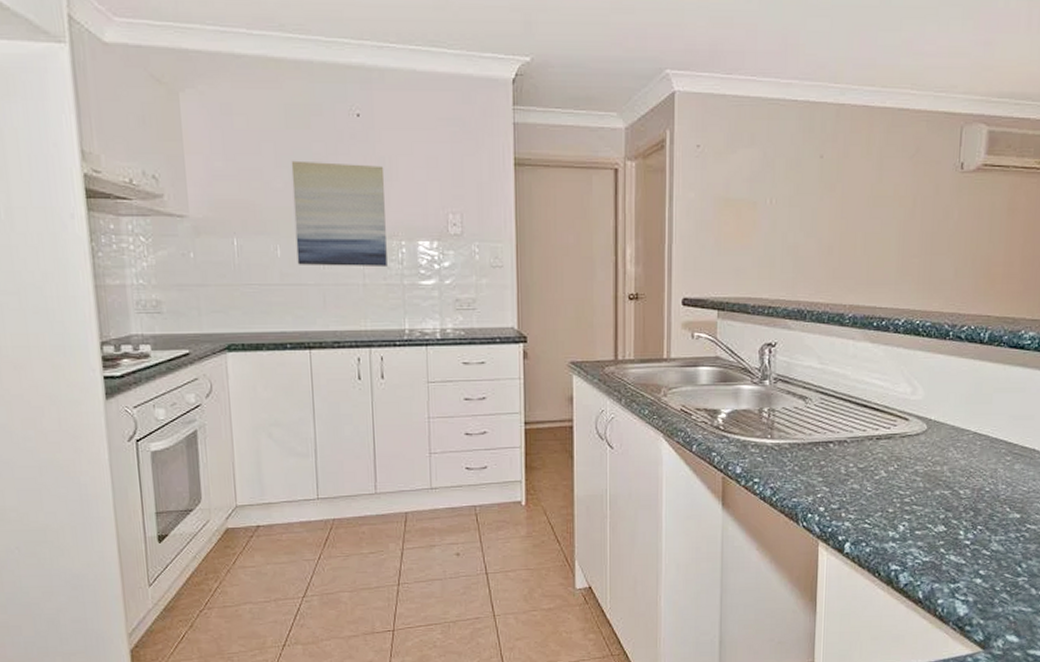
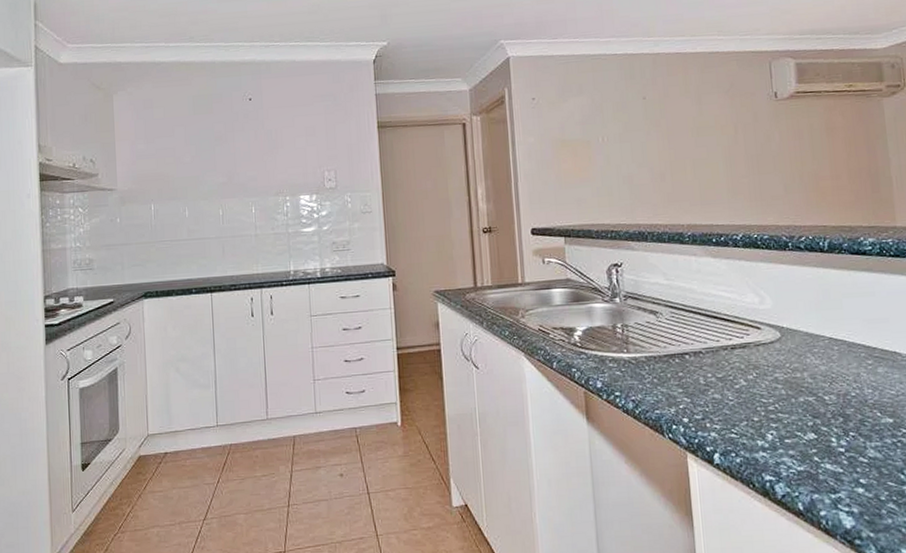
wall art: present [291,160,387,266] -> none [197,137,275,222]

